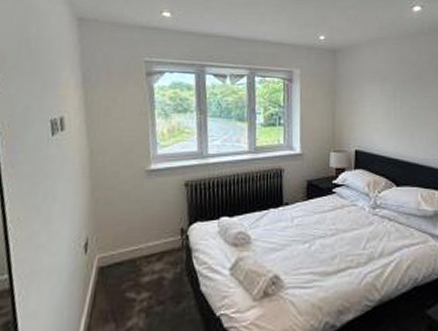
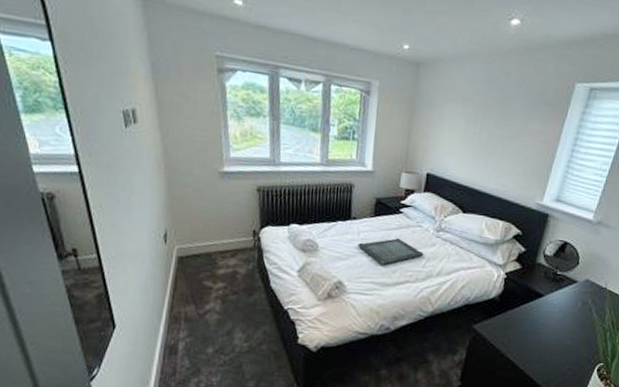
serving tray: none [292,221,362,252] -> present [358,238,424,265]

